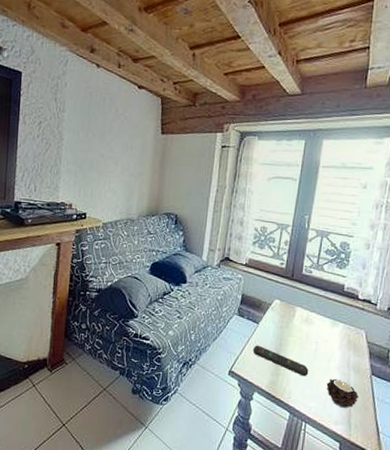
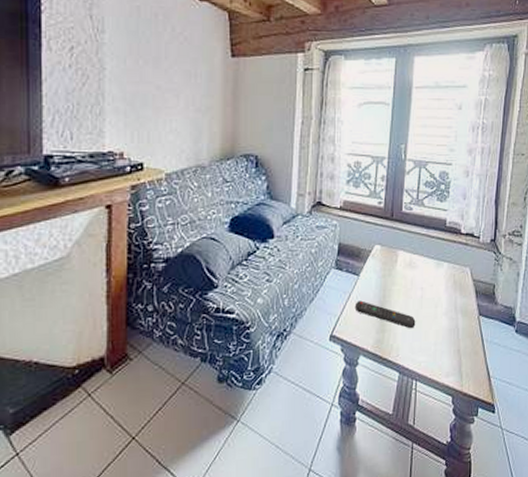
candle: present [326,378,359,409] -> none [435,325,468,358]

